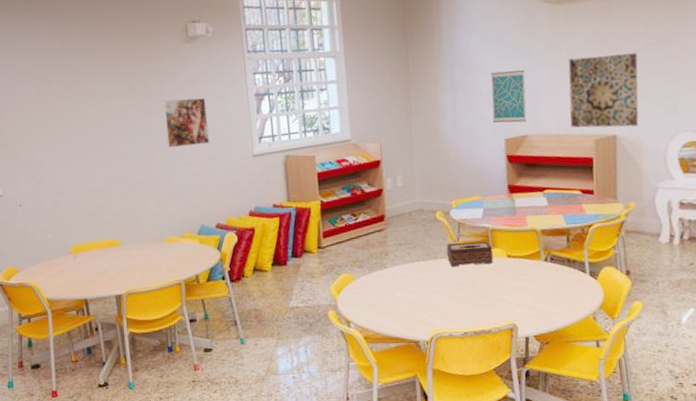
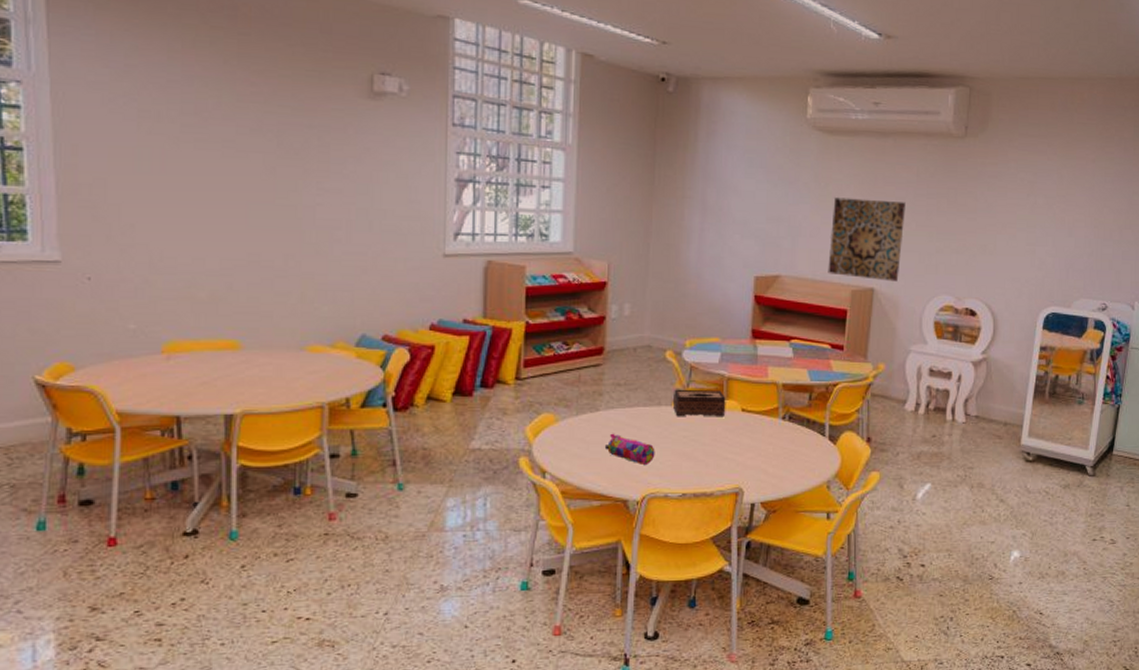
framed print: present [162,97,210,149] -> none [325,168,387,231]
pencil case: none [394,285,438,310] -> present [604,433,655,464]
wall art: present [490,70,527,123] -> none [743,199,786,260]

